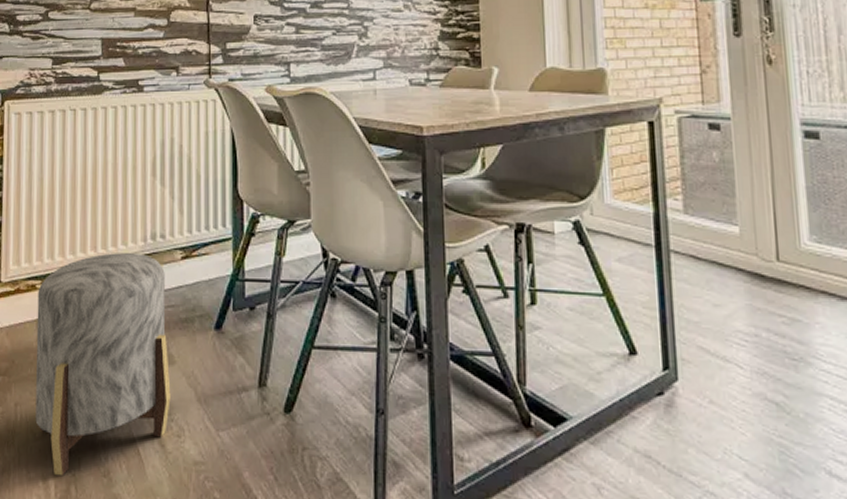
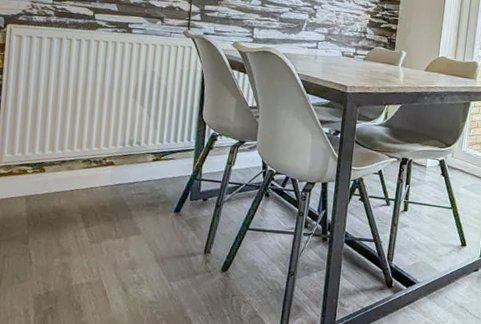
stool: present [35,253,171,477] -> none [20,151,138,309]

